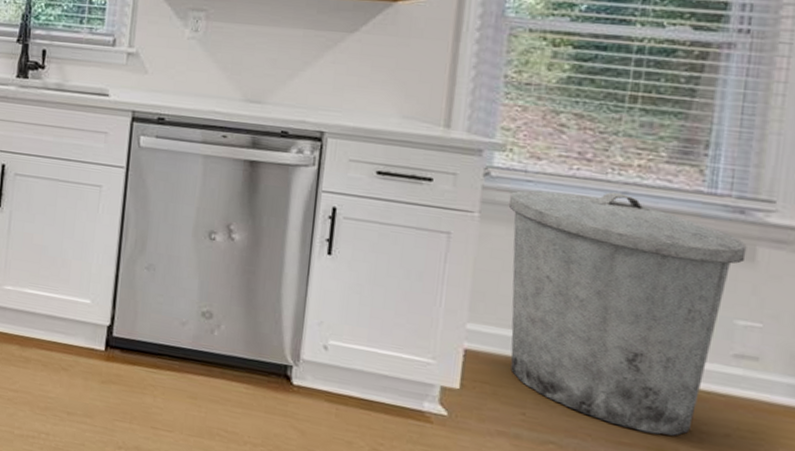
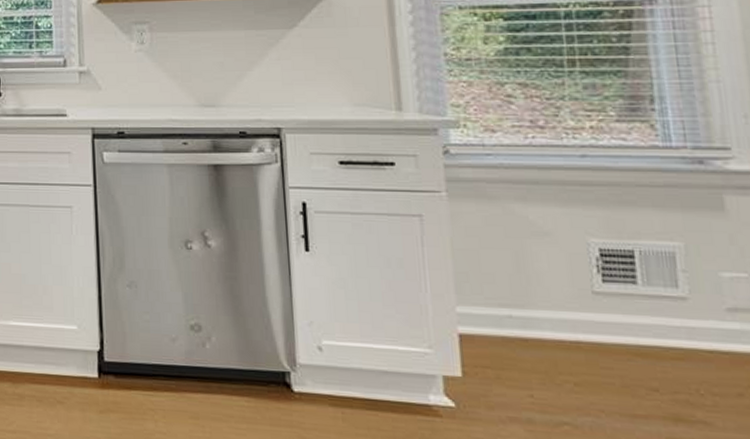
trash can: present [508,190,747,436] -> none [473,156,715,402]

